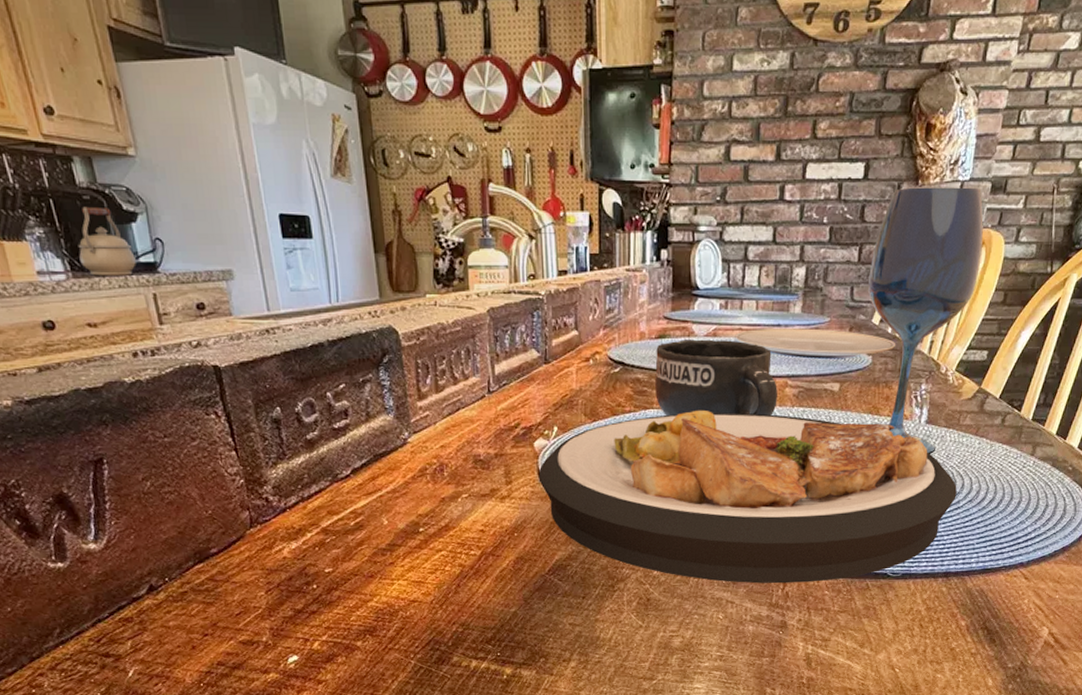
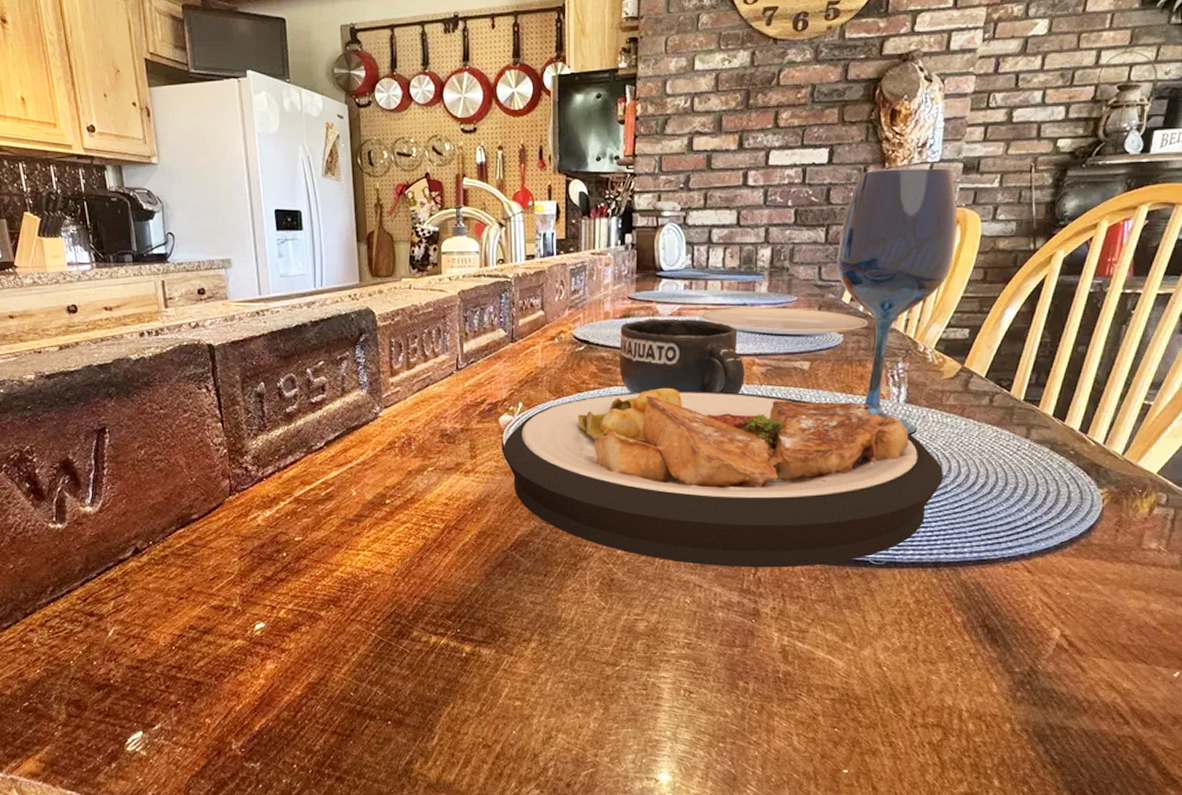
kettle: present [78,206,136,276] -> none [103,207,150,266]

